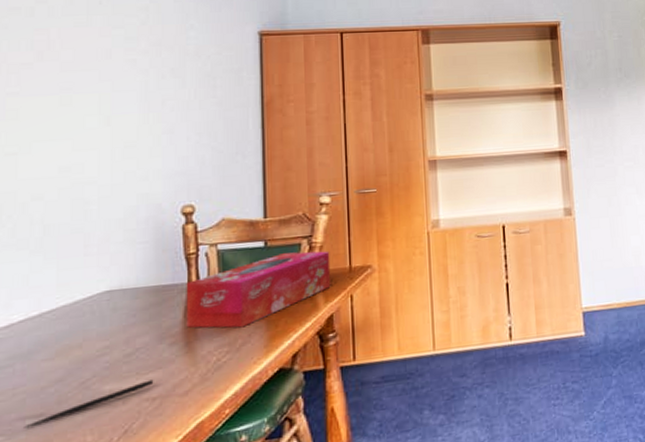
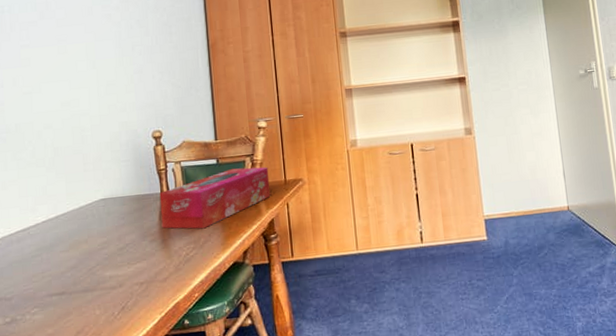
pen: present [24,379,154,428] -> none [52,268,141,303]

